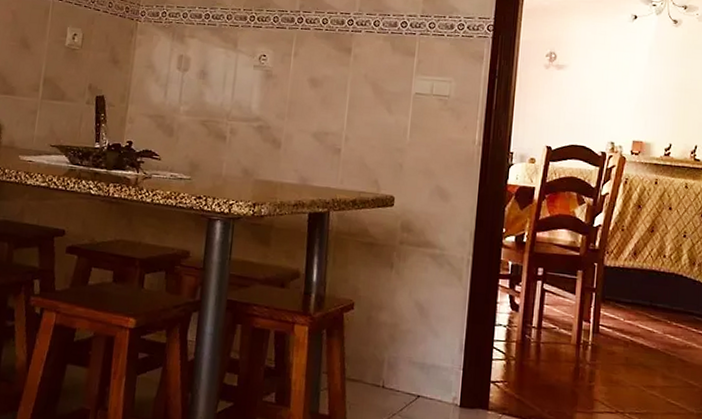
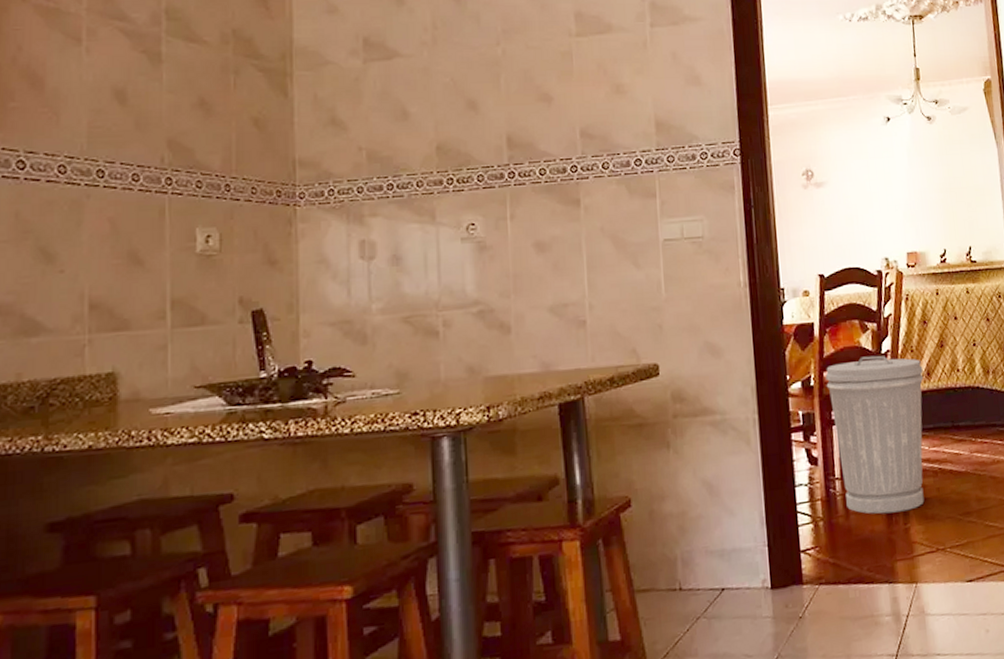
trash can: none [537,226,631,371] -> present [825,355,924,514]

